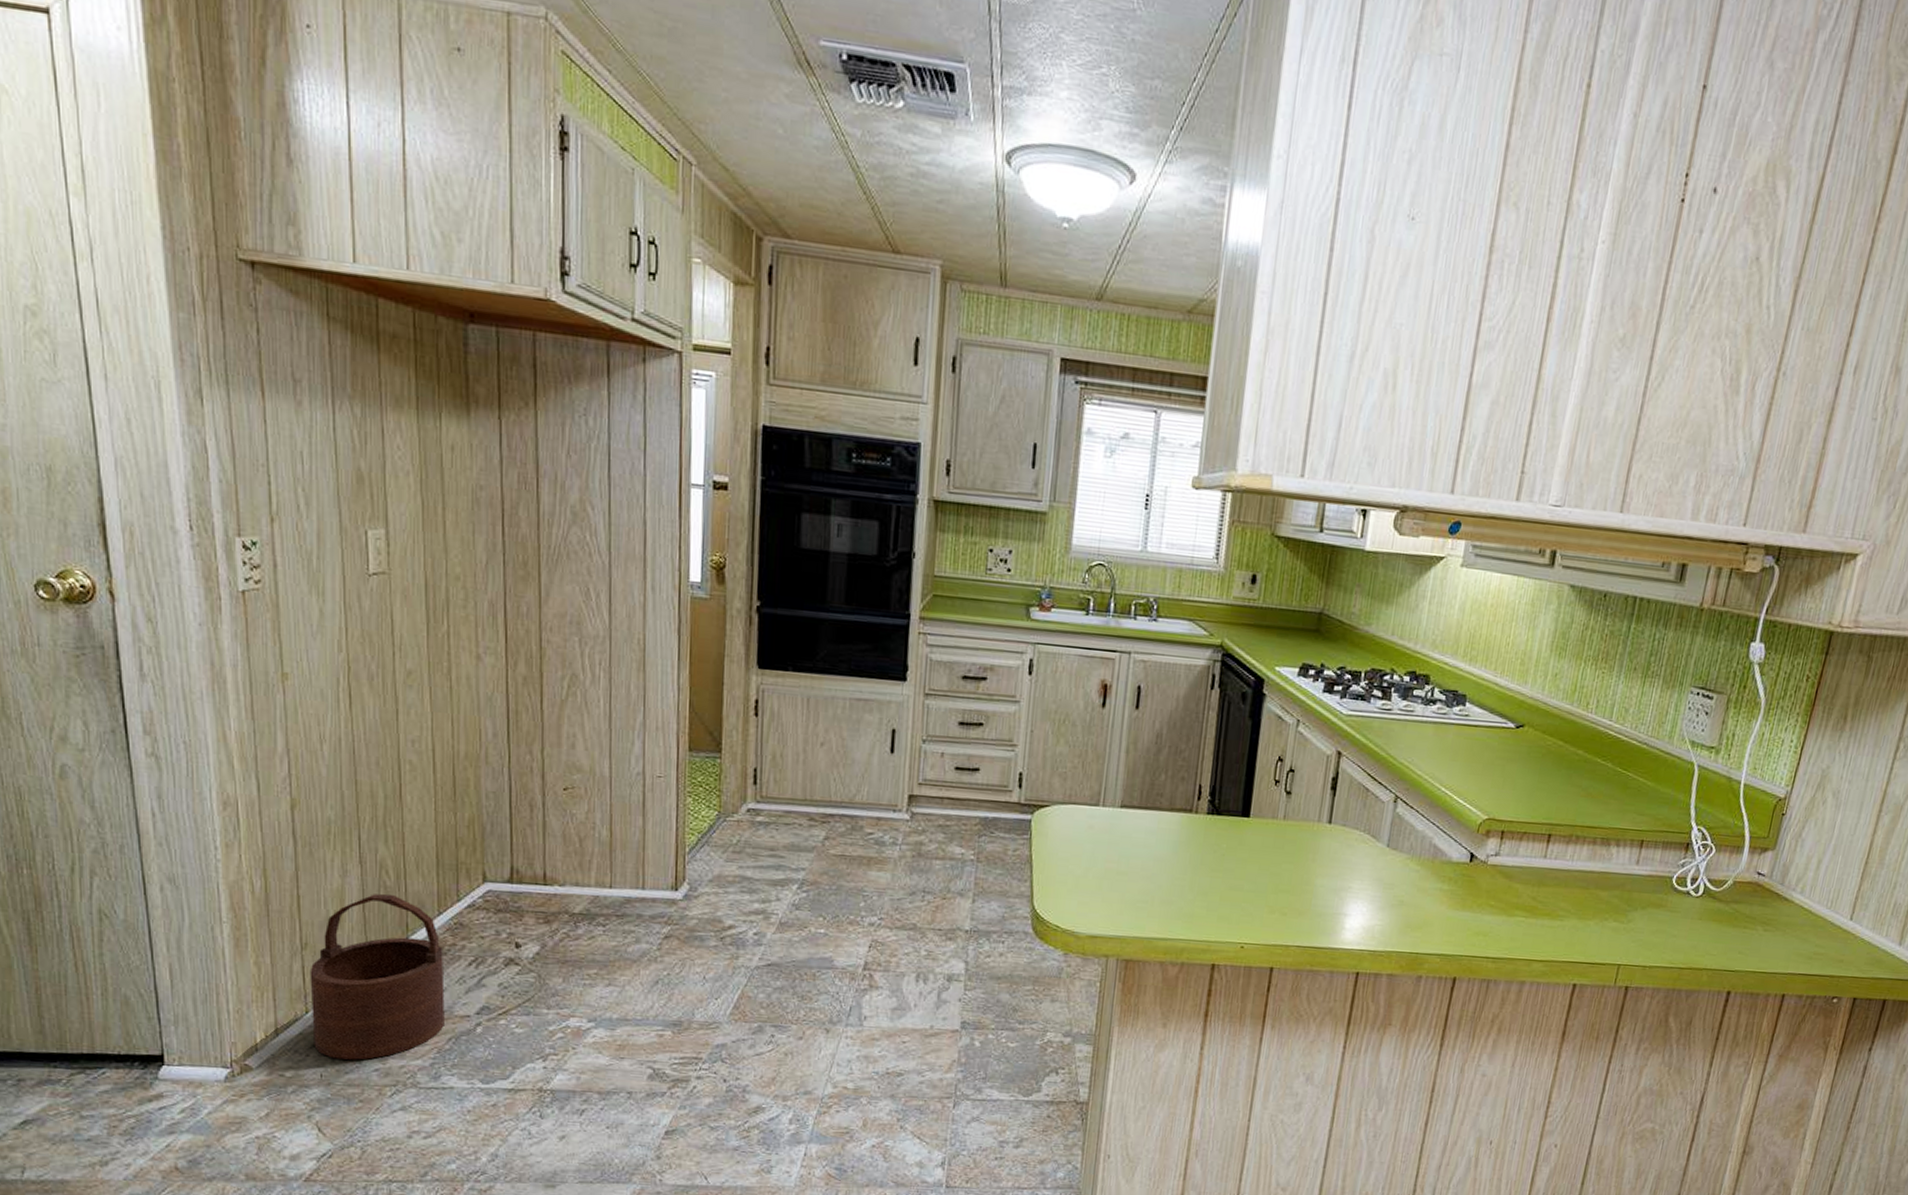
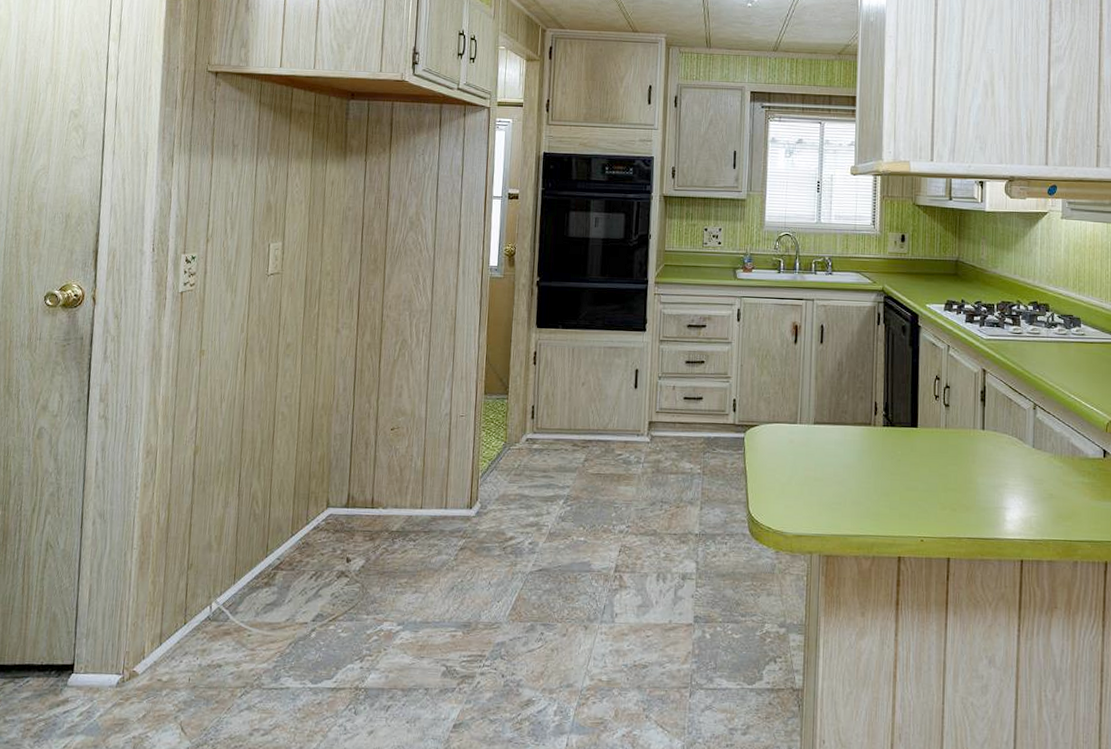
wooden bucket: present [309,894,445,1060] -> none [187,520,292,665]

